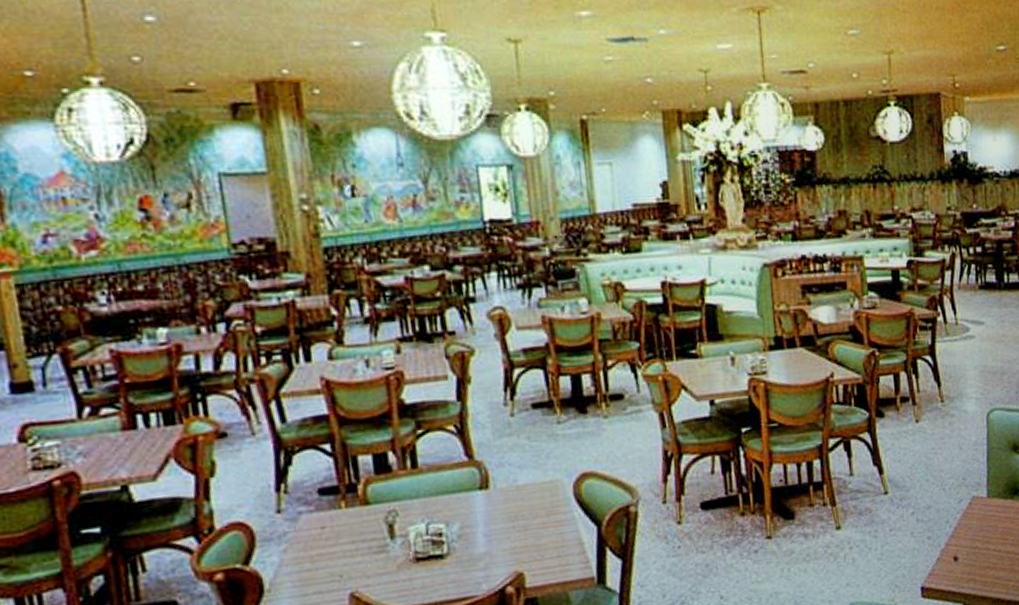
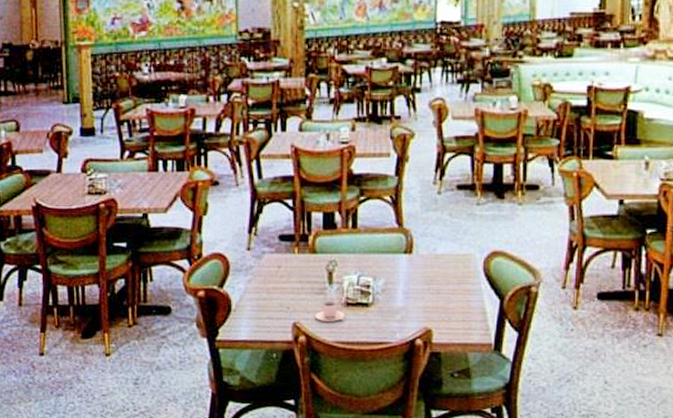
teacup: none [376,558,417,585] -> present [314,300,345,322]

